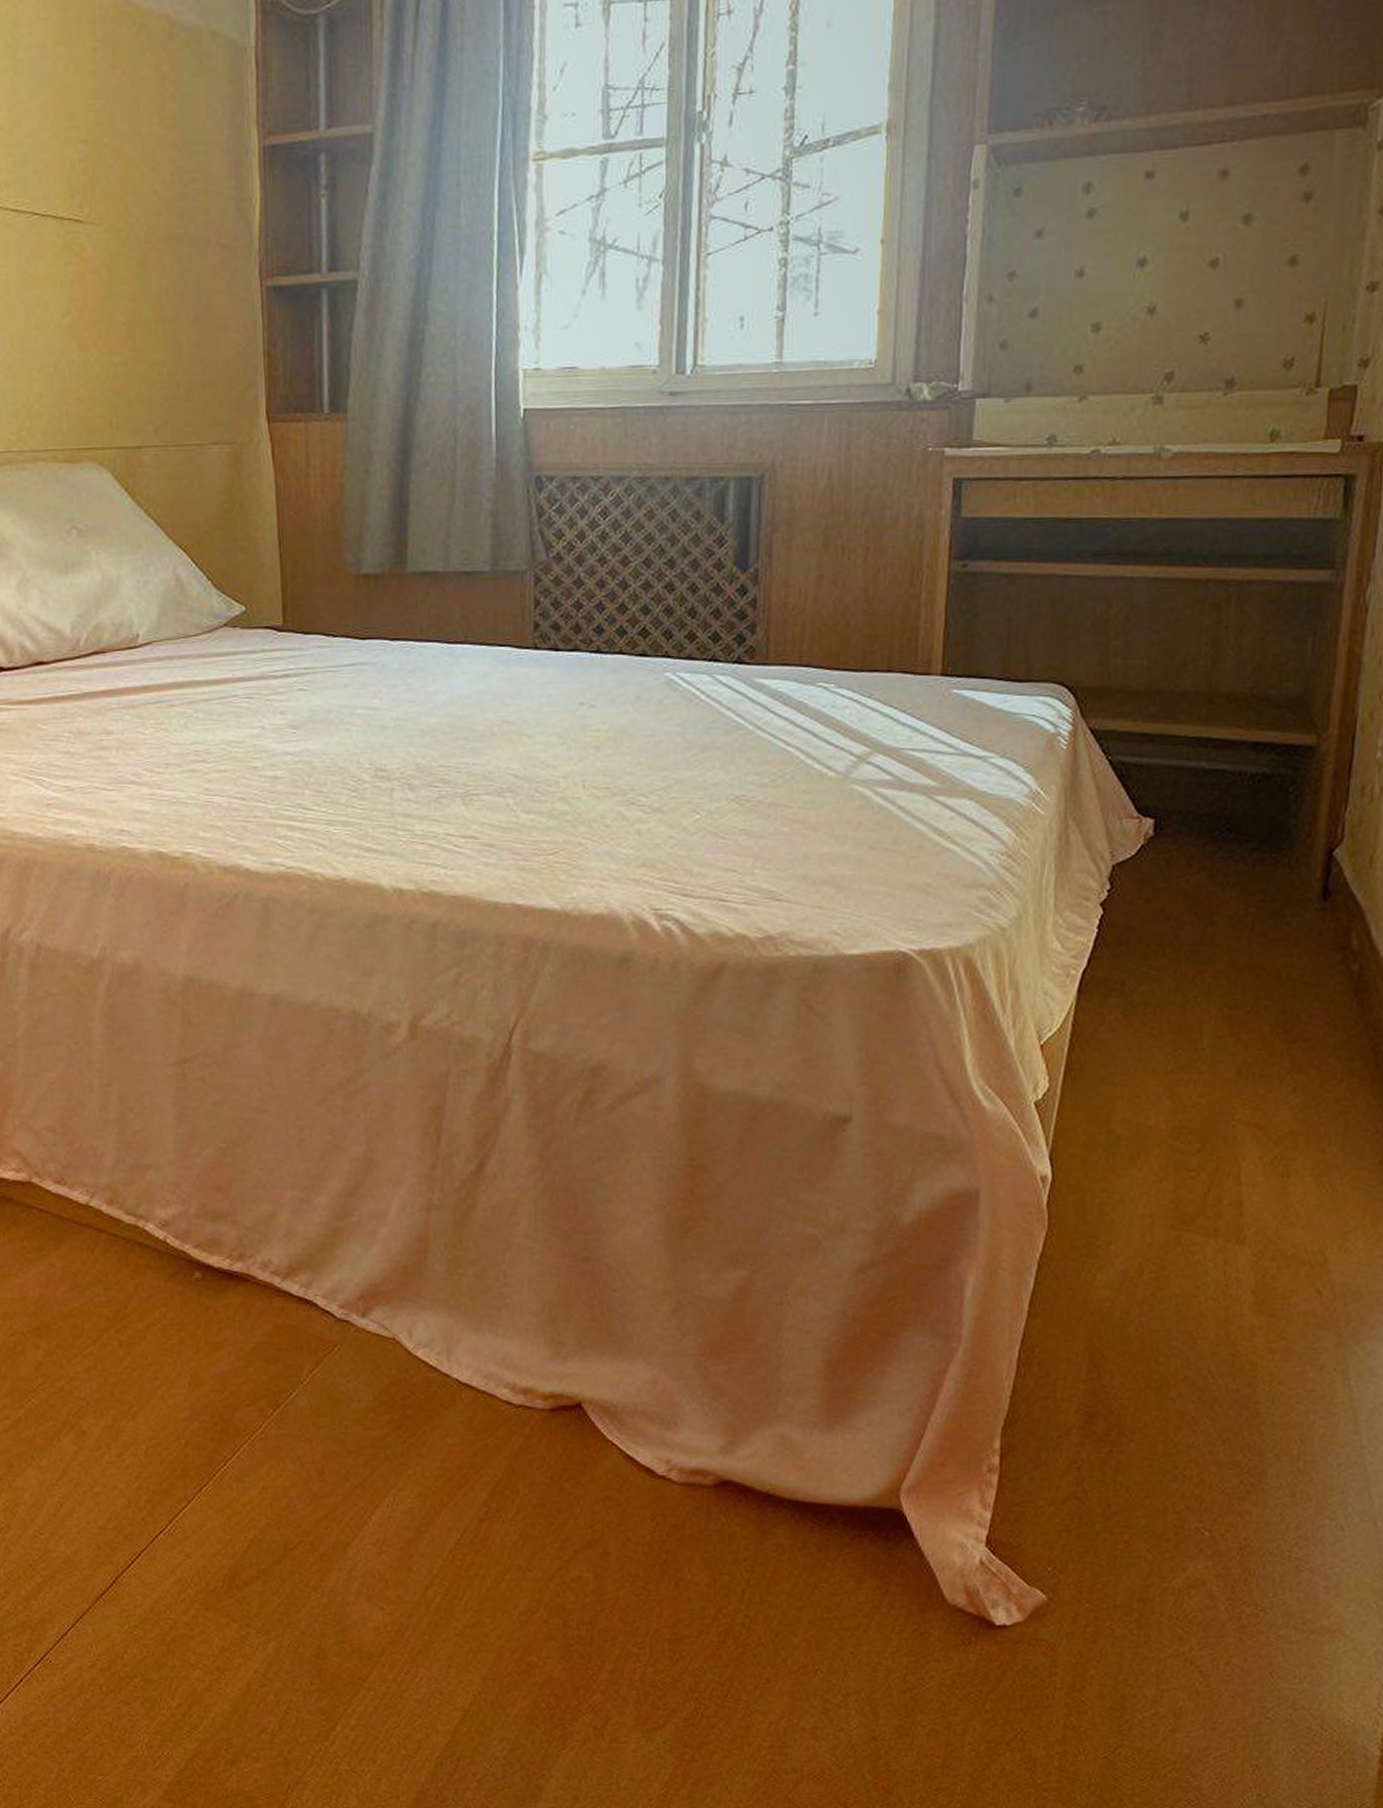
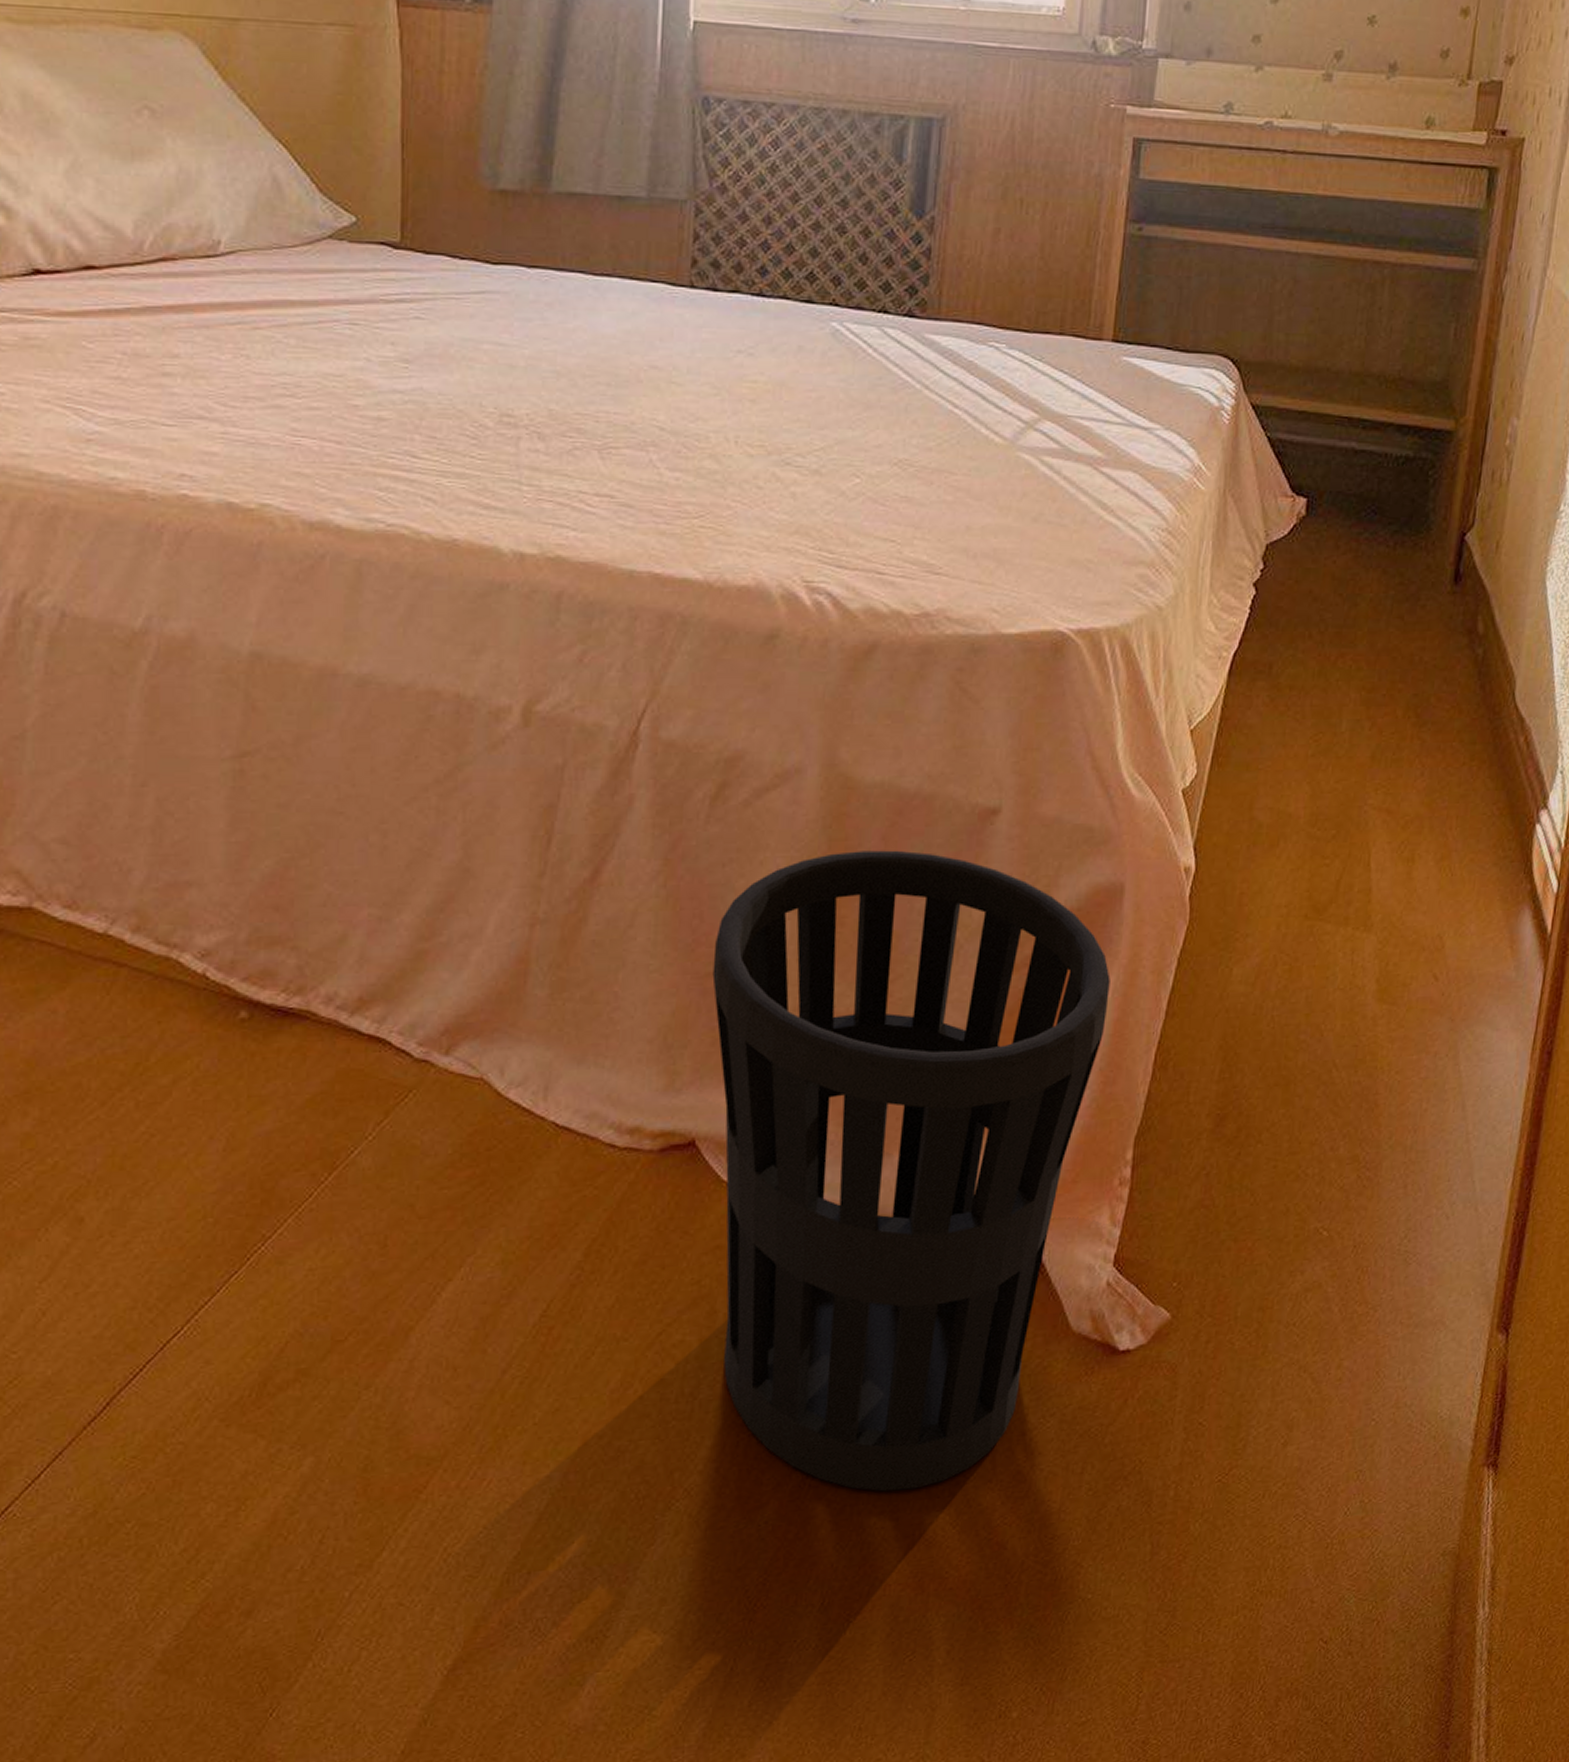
wastebasket: none [588,1153,969,1730] -> present [712,850,1111,1492]

